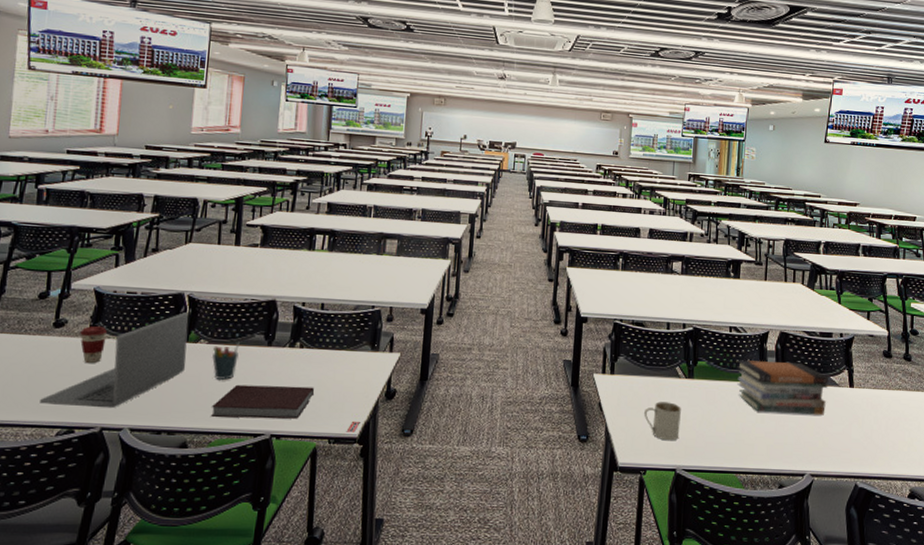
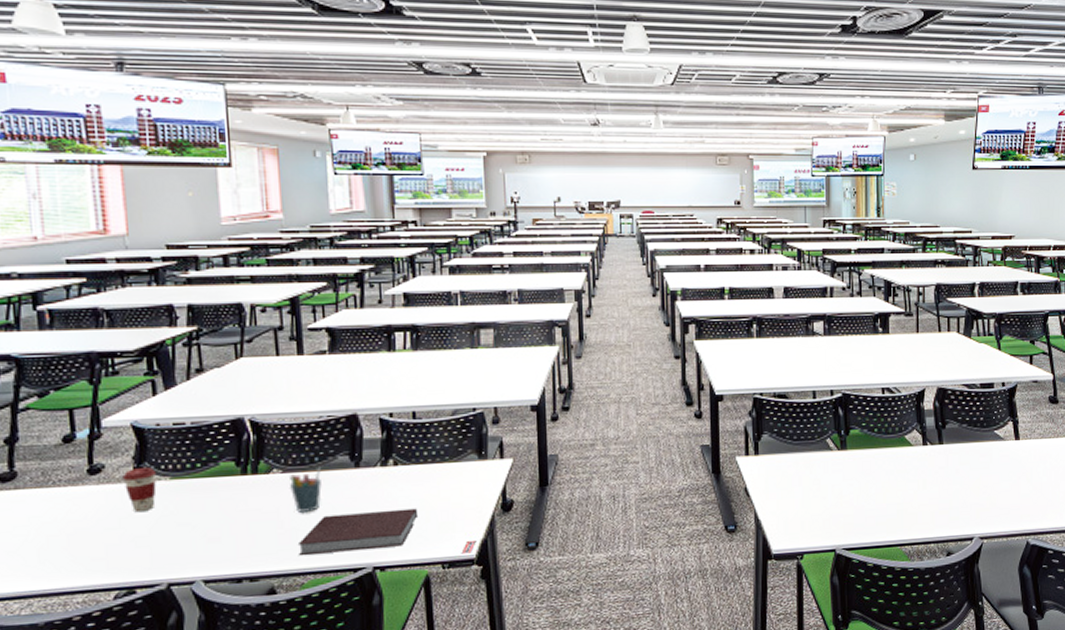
laptop: present [40,312,189,409] -> none [87,440,260,565]
mug: present [644,401,681,441] -> none [796,478,836,521]
book stack: present [737,360,828,415] -> none [893,419,992,478]

